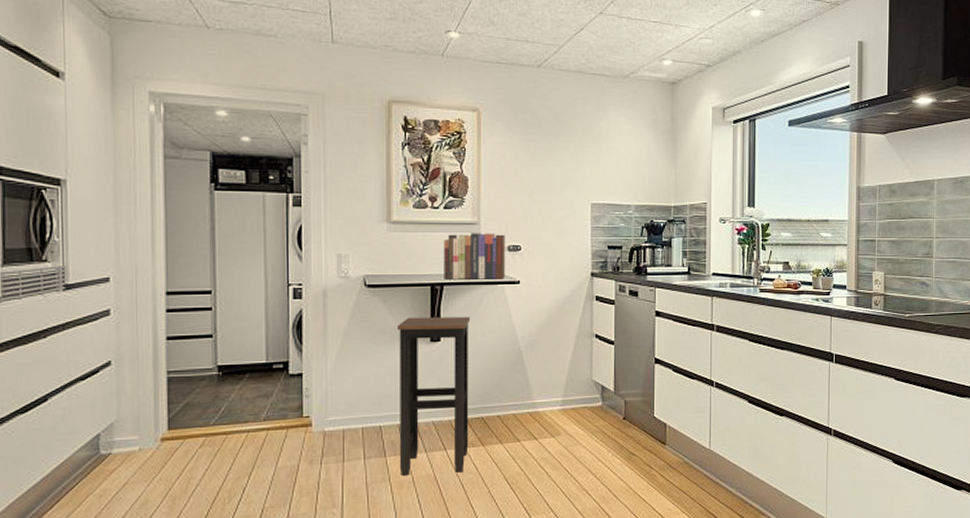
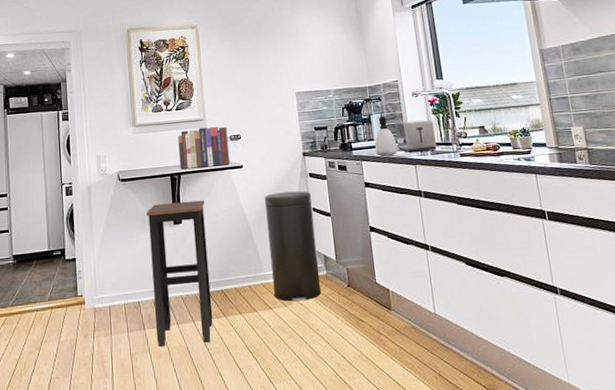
pedal bin: none [541,314,596,433] -> present [264,191,322,302]
soap dispenser: none [671,241,697,286] -> present [374,117,398,157]
toaster: none [697,249,738,283] -> present [395,119,437,153]

